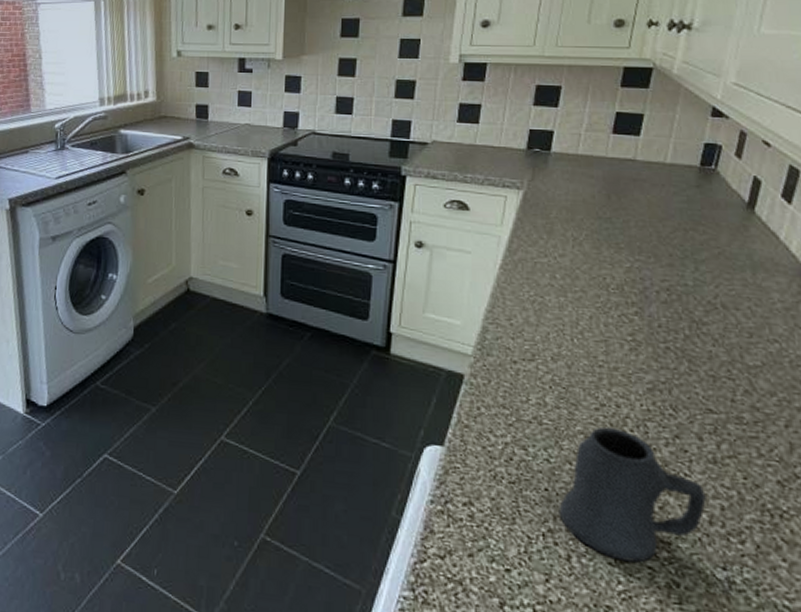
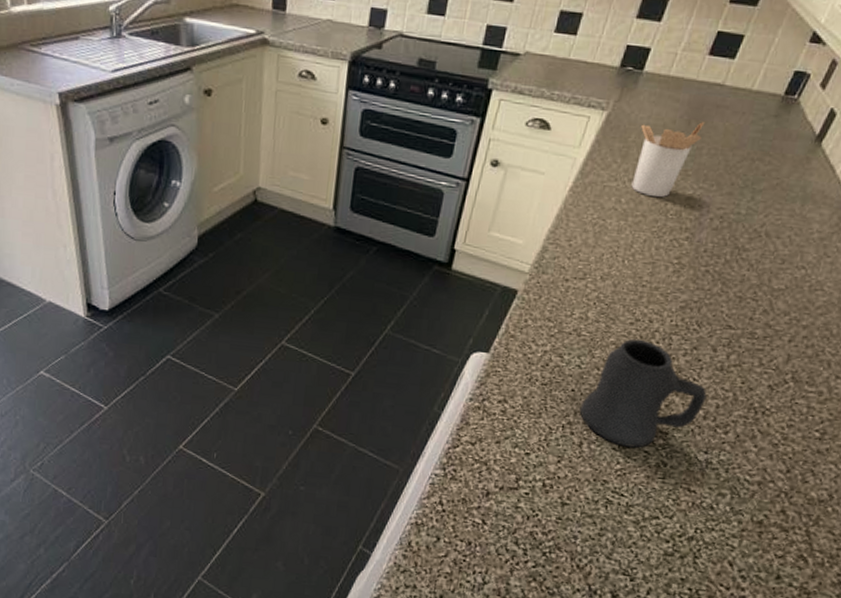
utensil holder: none [560,196,626,271] -> present [631,122,706,197]

